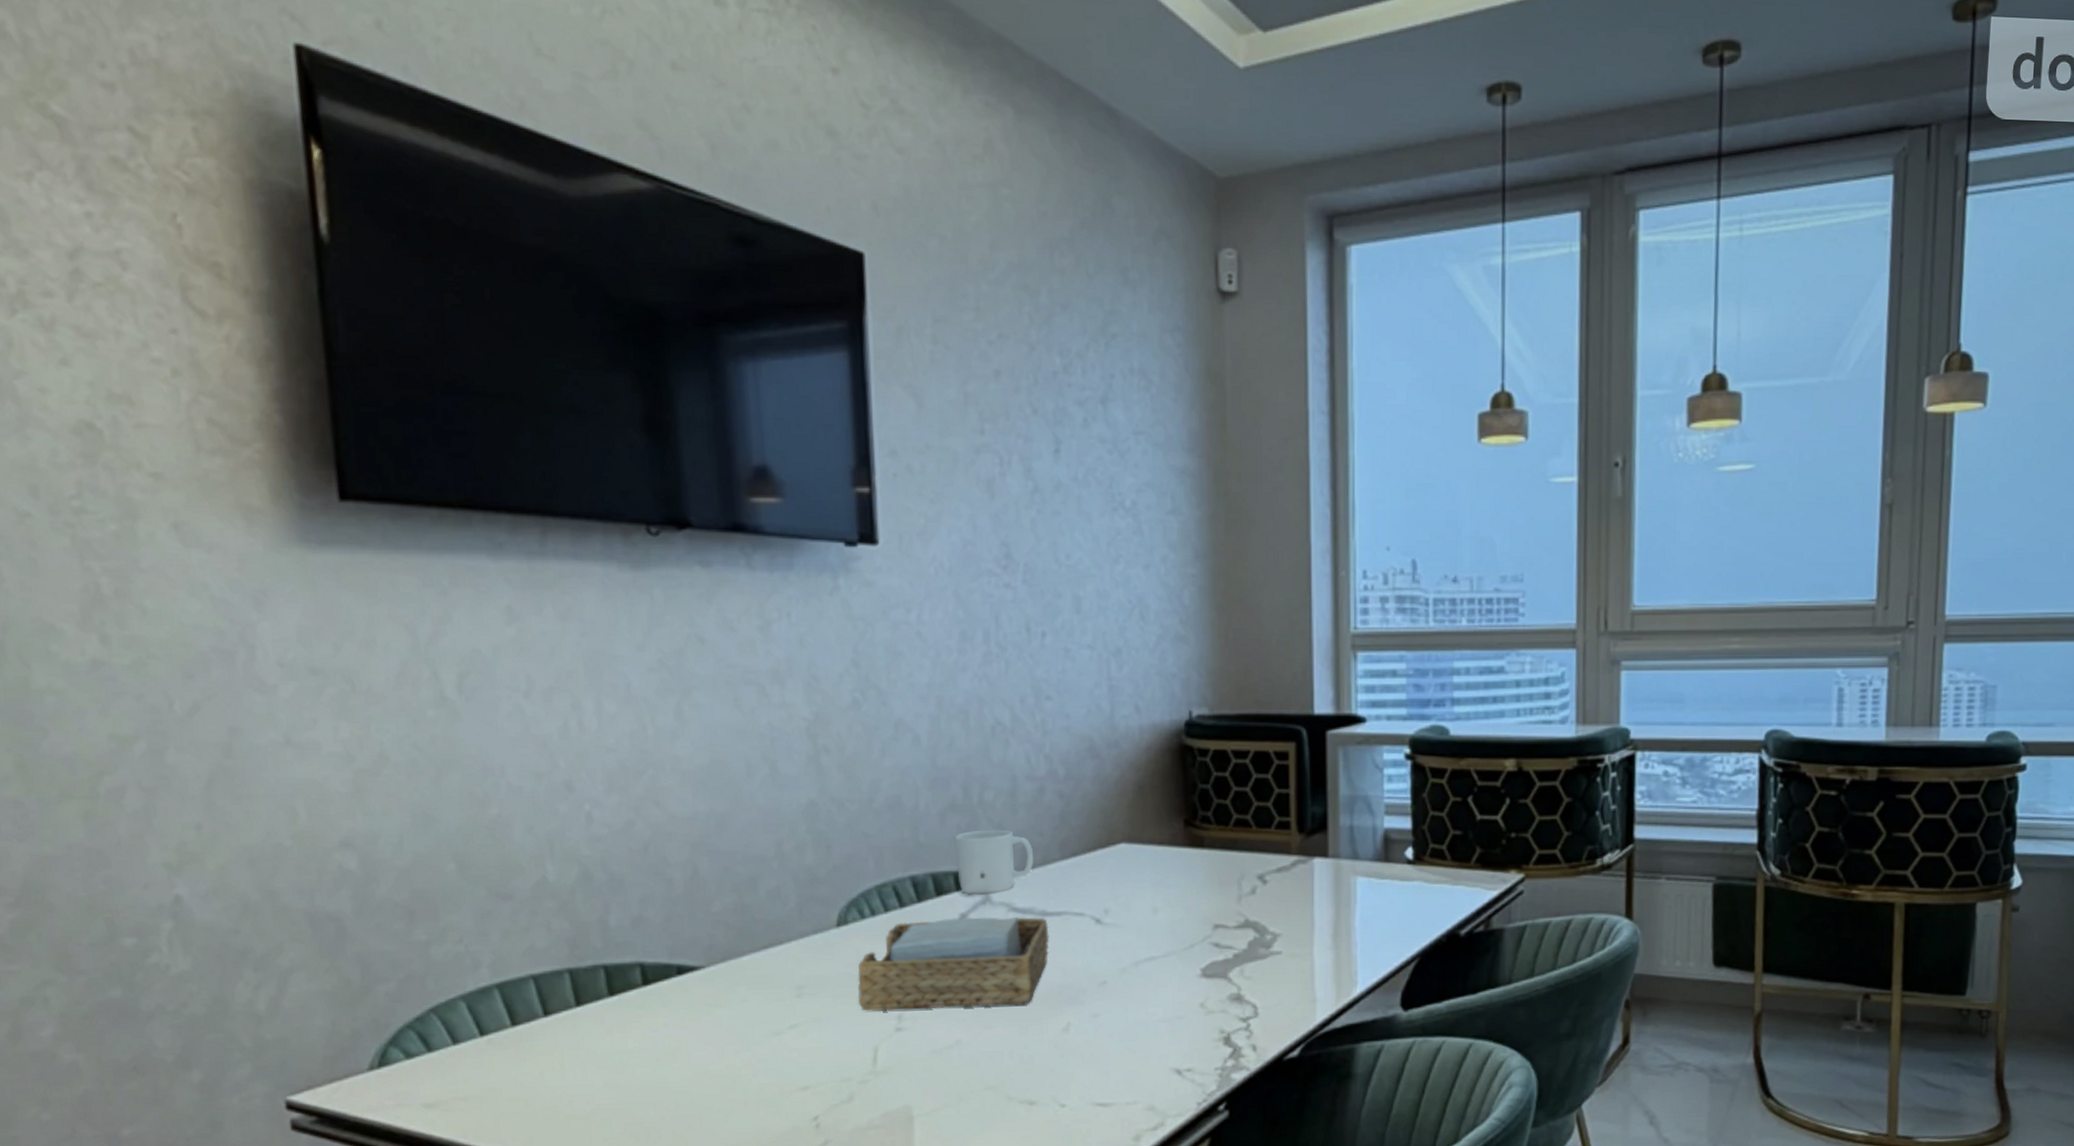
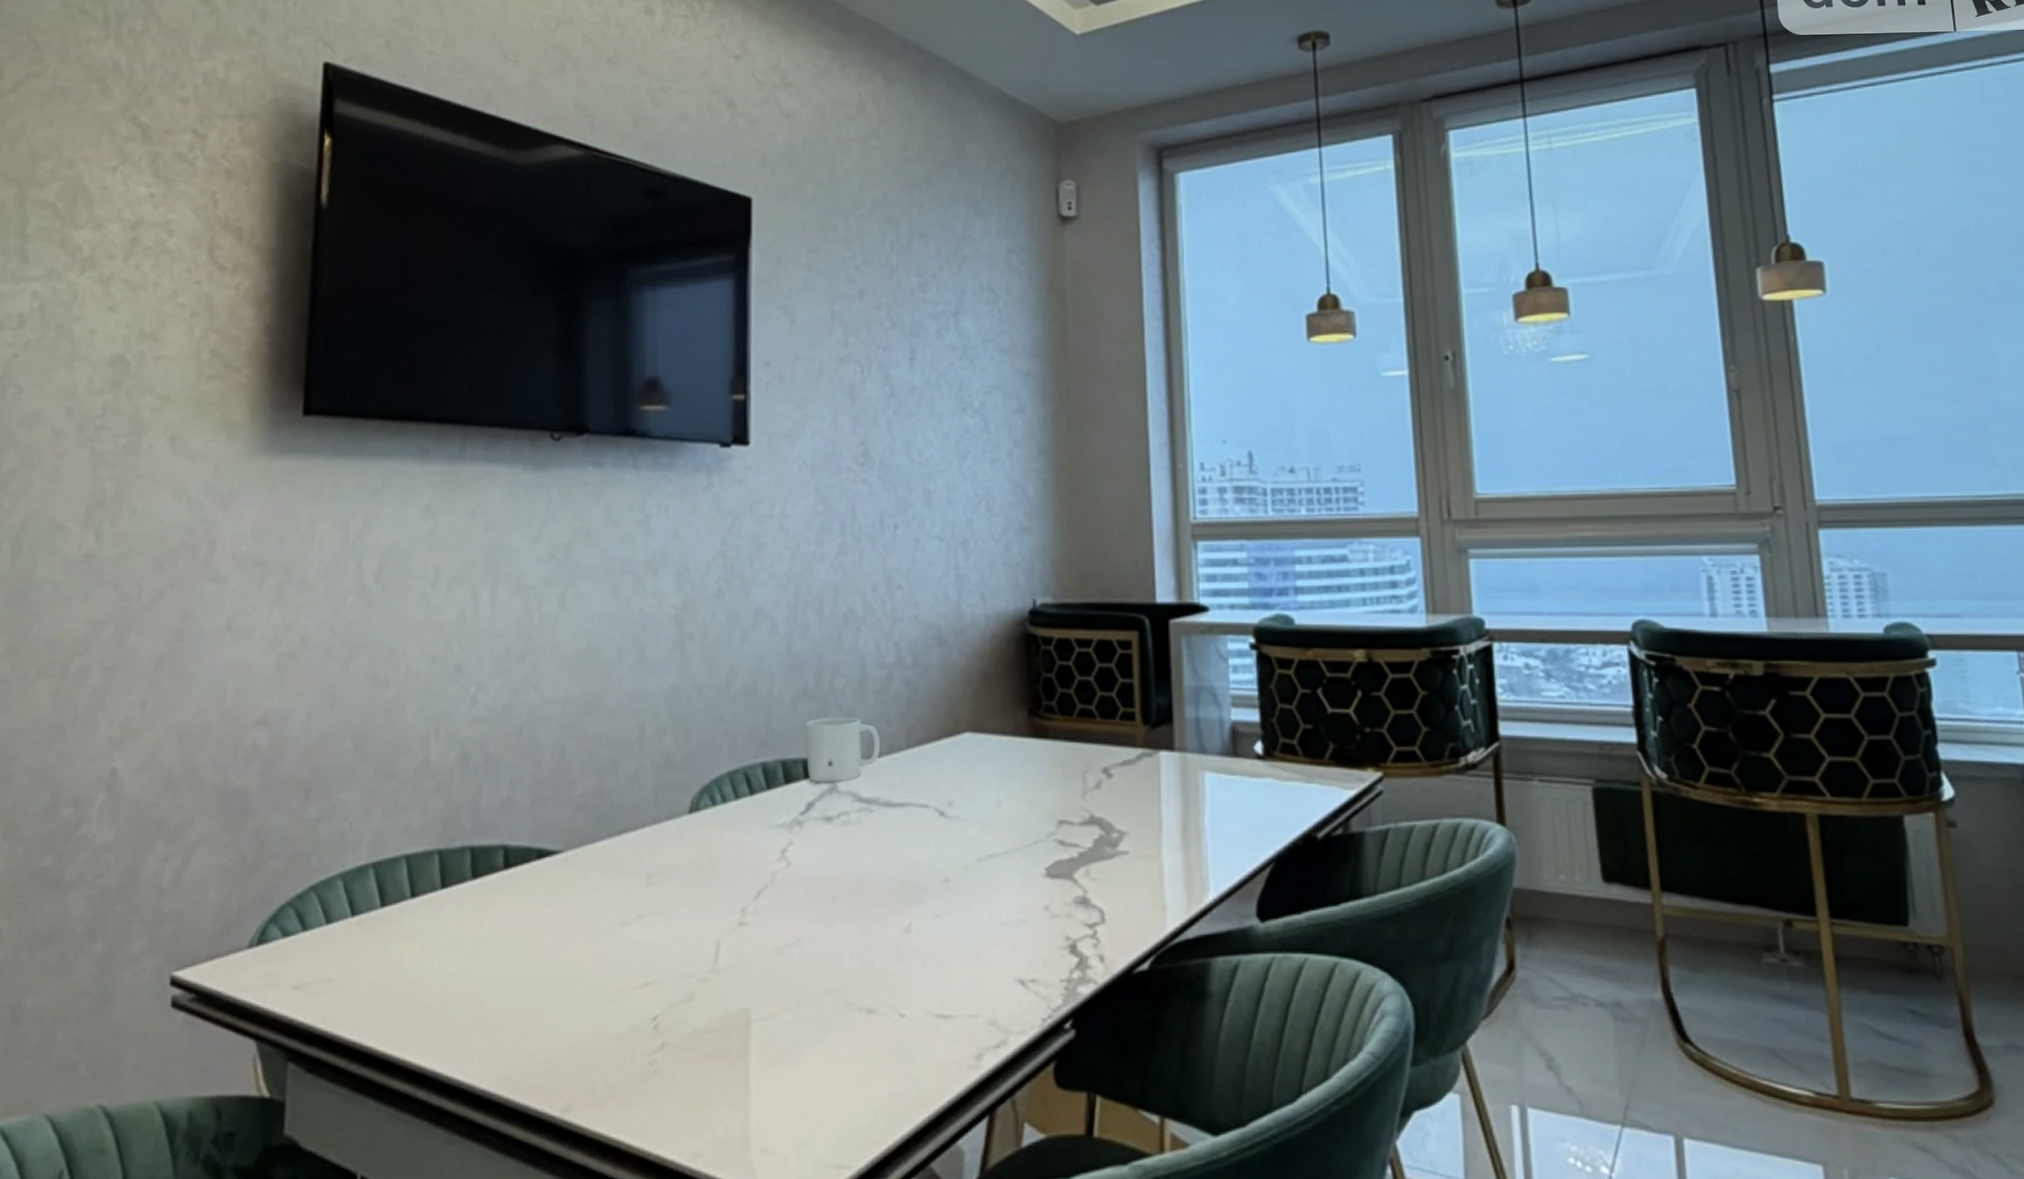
napkin holder: present [858,917,1049,1011] -> none [704,806,893,903]

